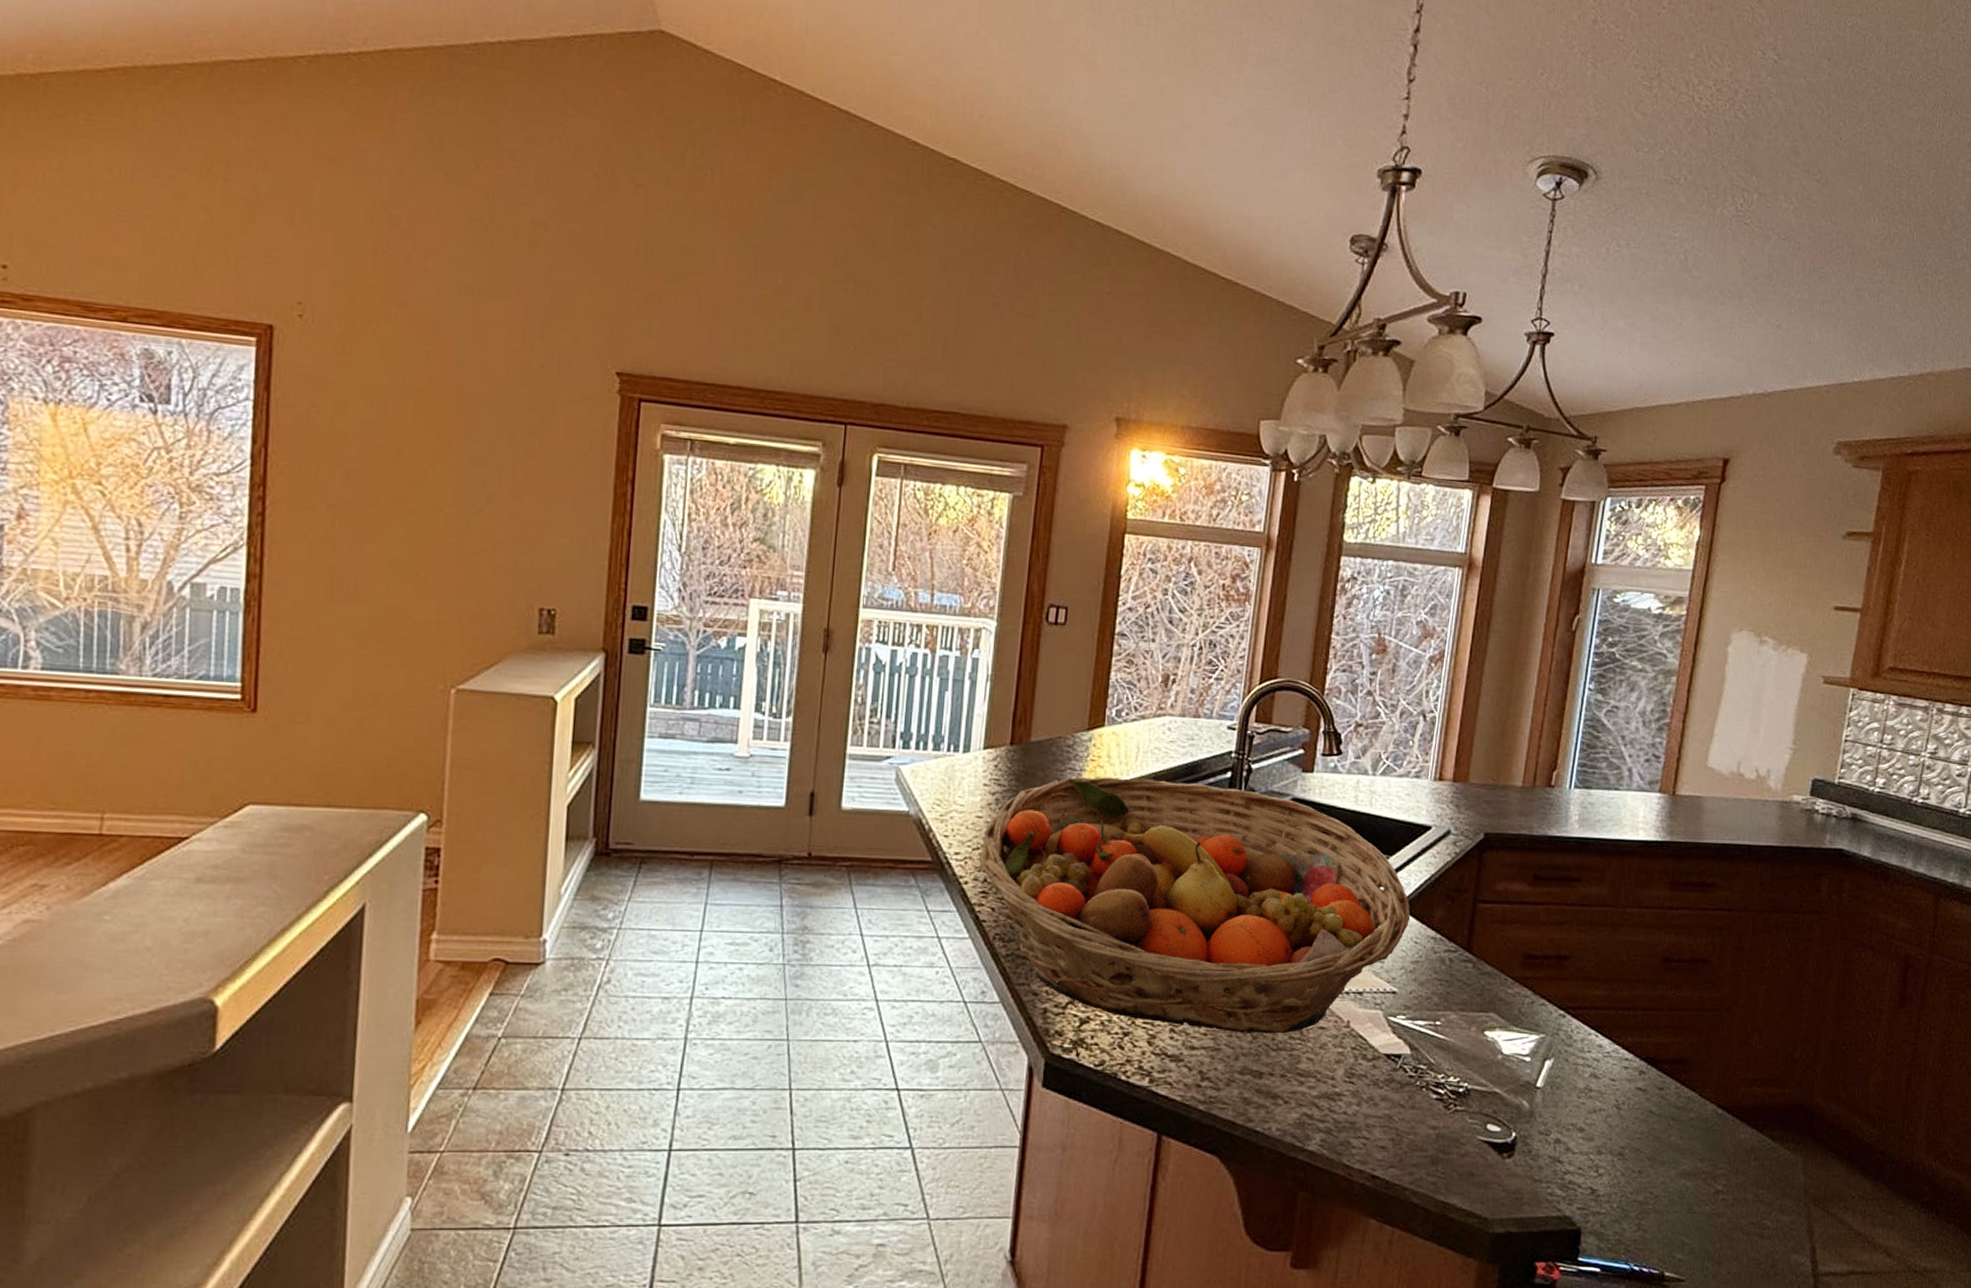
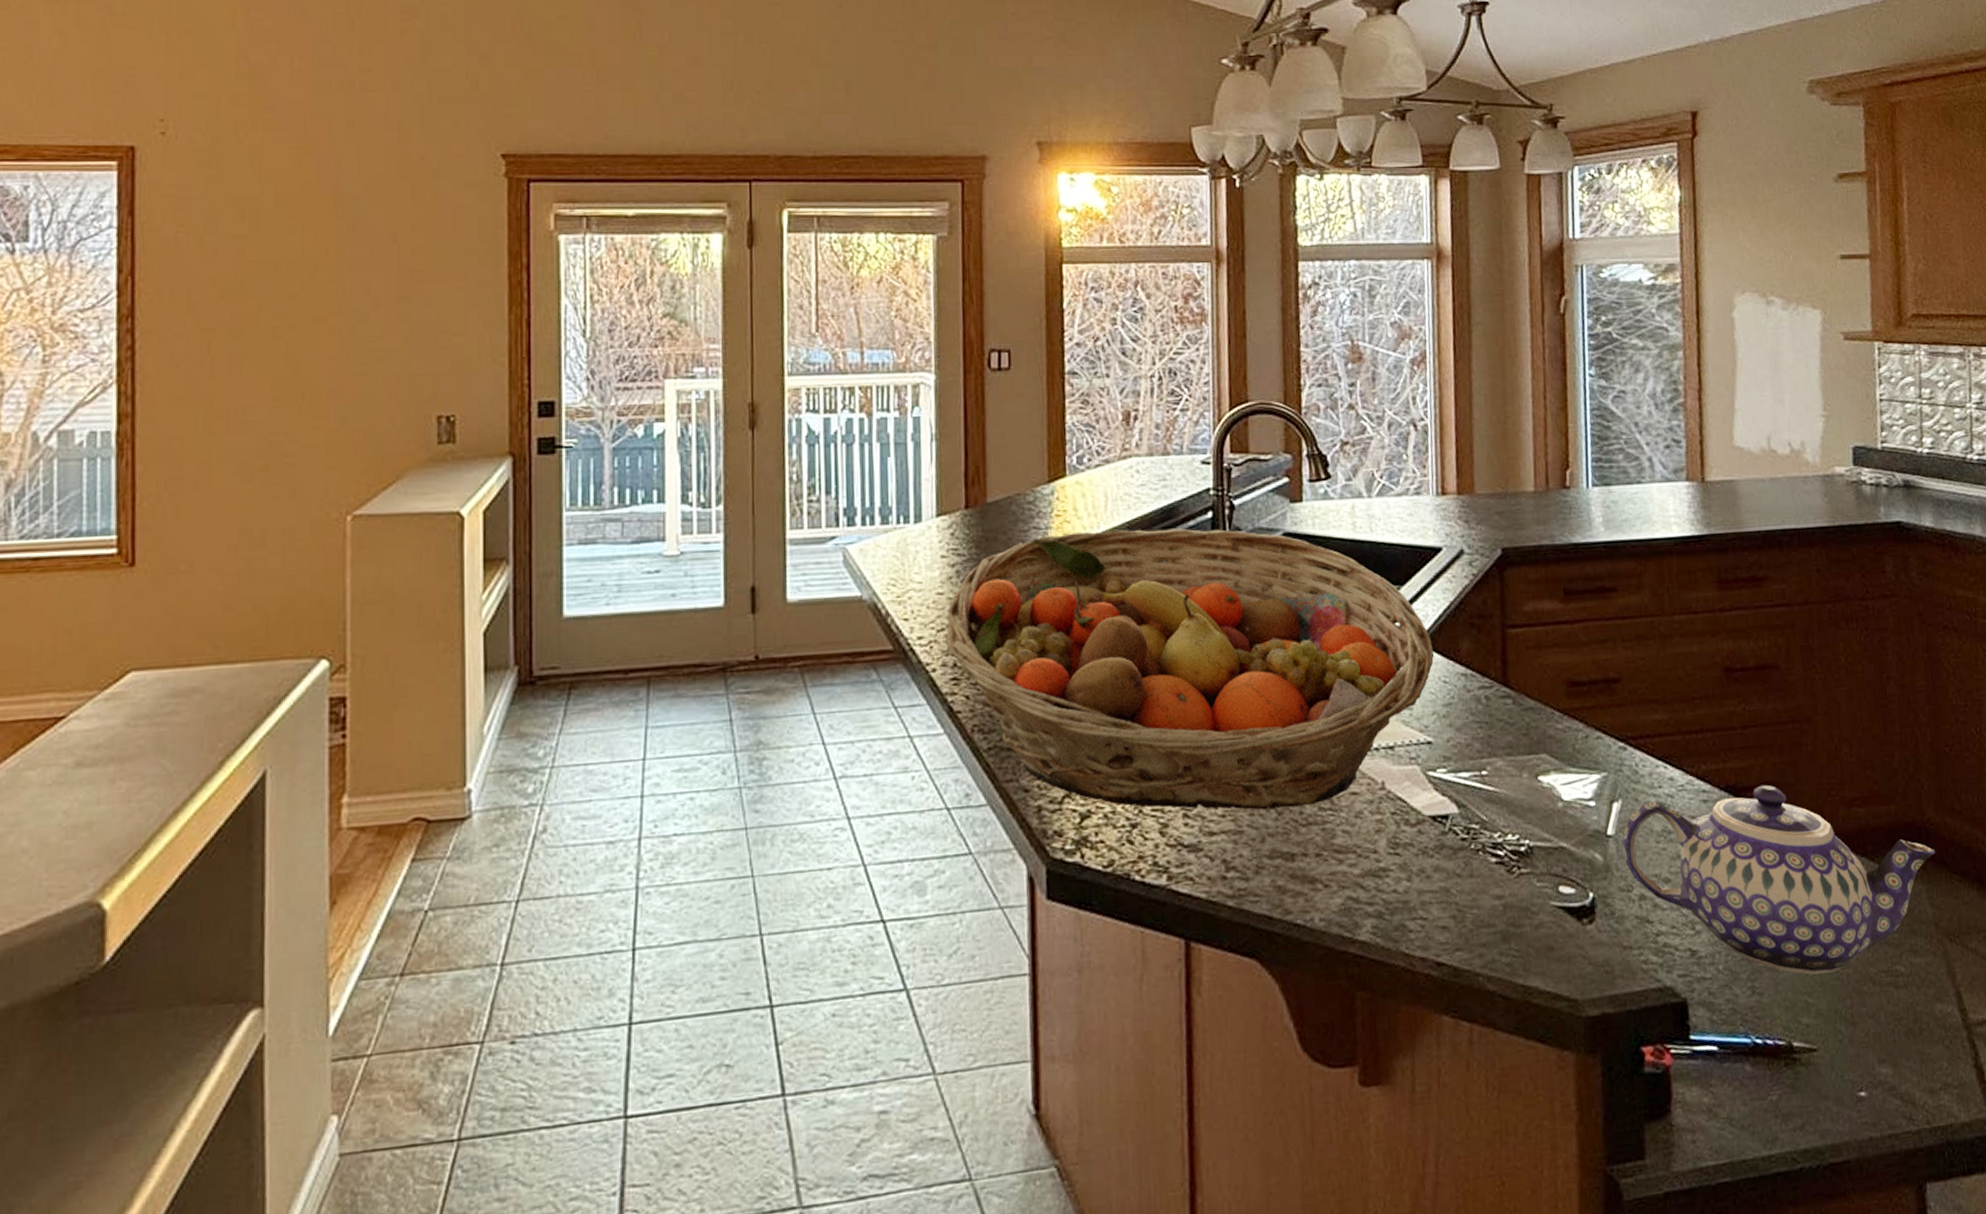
teapot: none [1547,1059,1818,1220] -> present [1622,784,1936,975]

